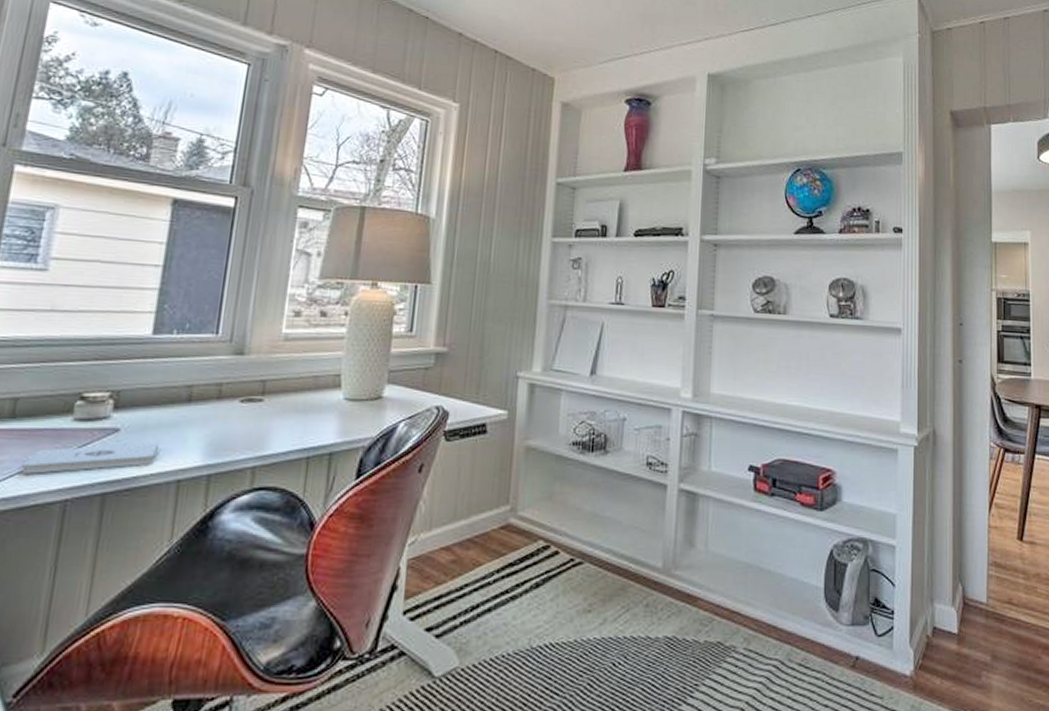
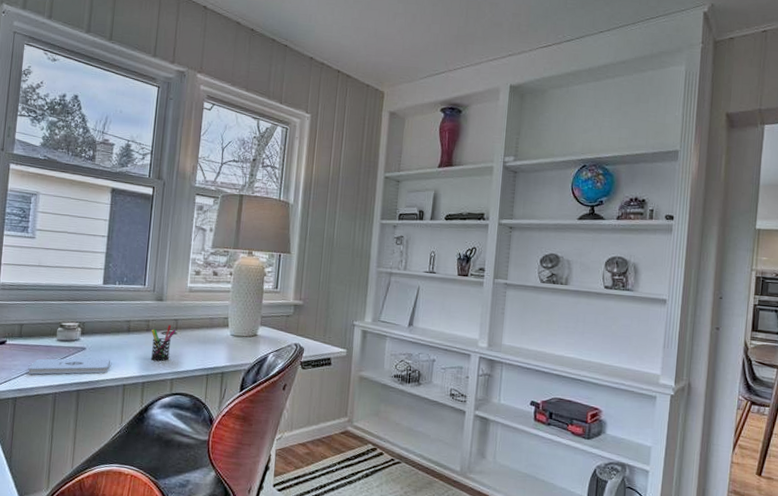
pen holder: none [223,388,264,441] -> present [151,325,177,361]

